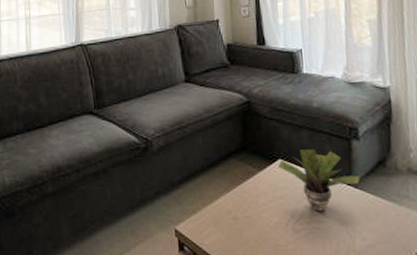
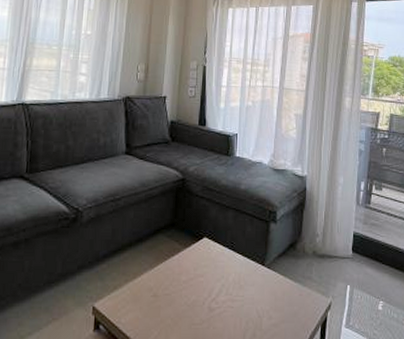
potted plant: present [277,149,361,213] -> none [202,229,274,292]

